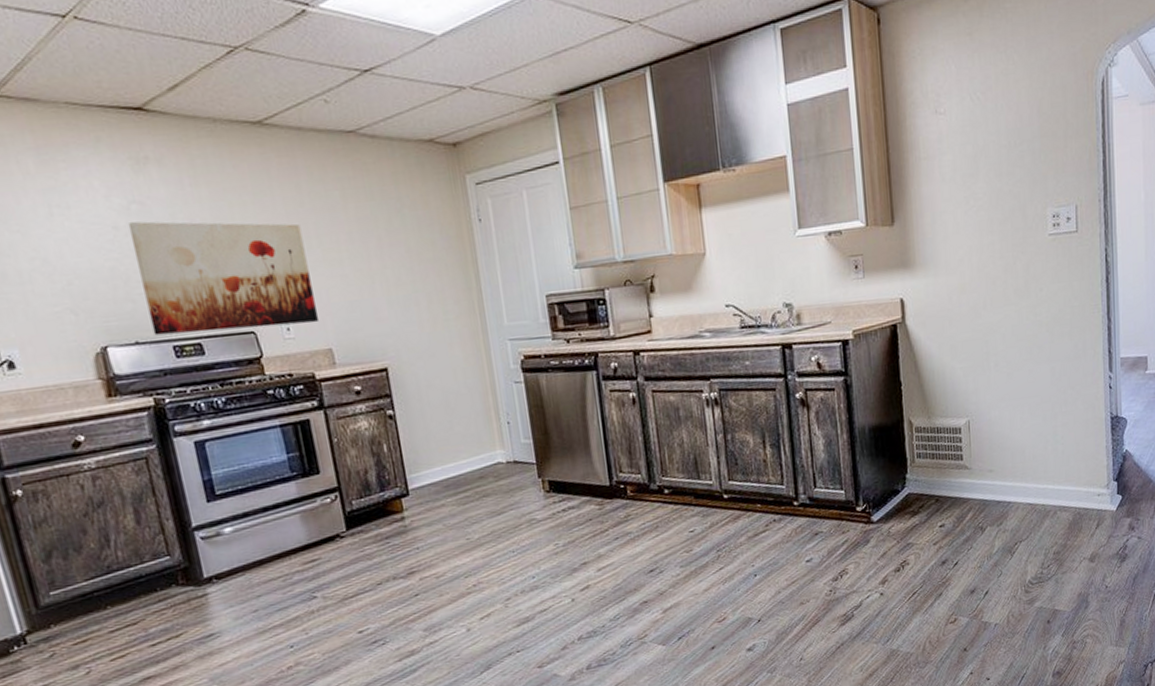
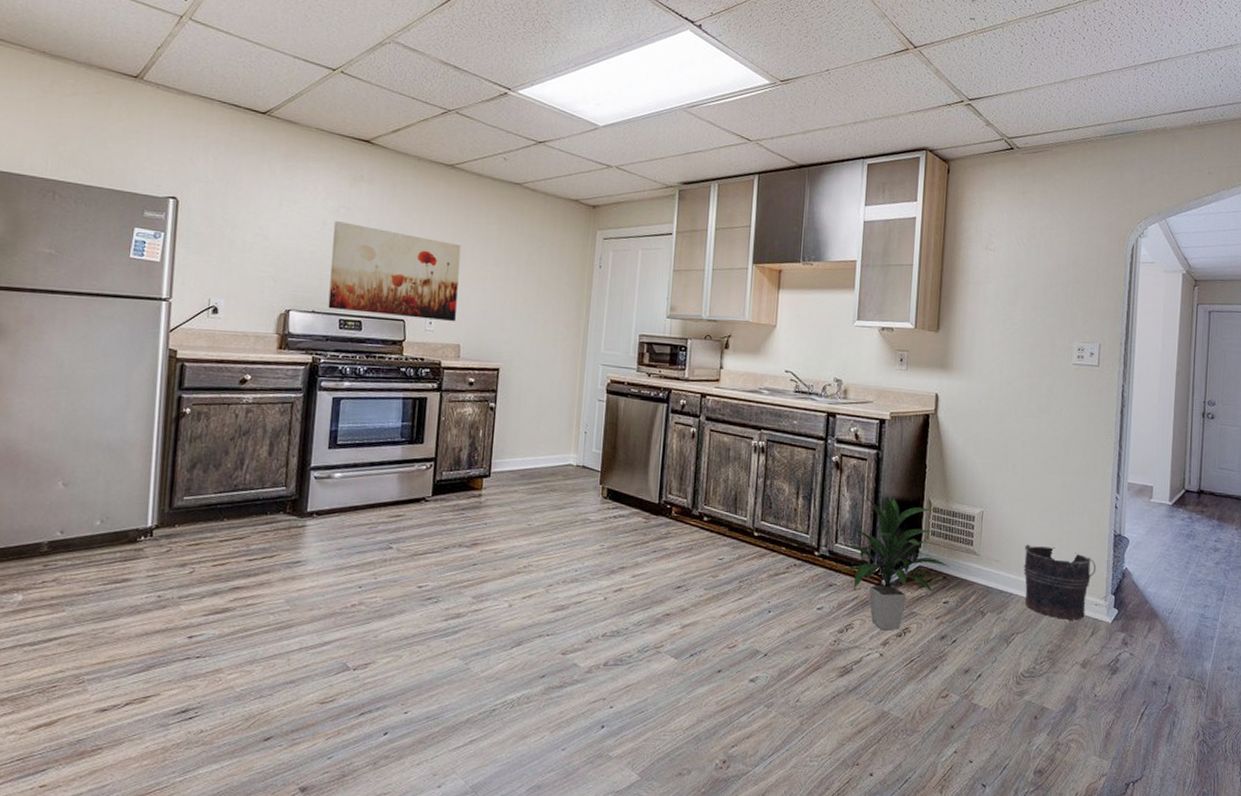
indoor plant: none [824,425,942,569] -> present [842,495,951,630]
bucket: none [1017,444,1096,517] -> present [1024,544,1097,620]

